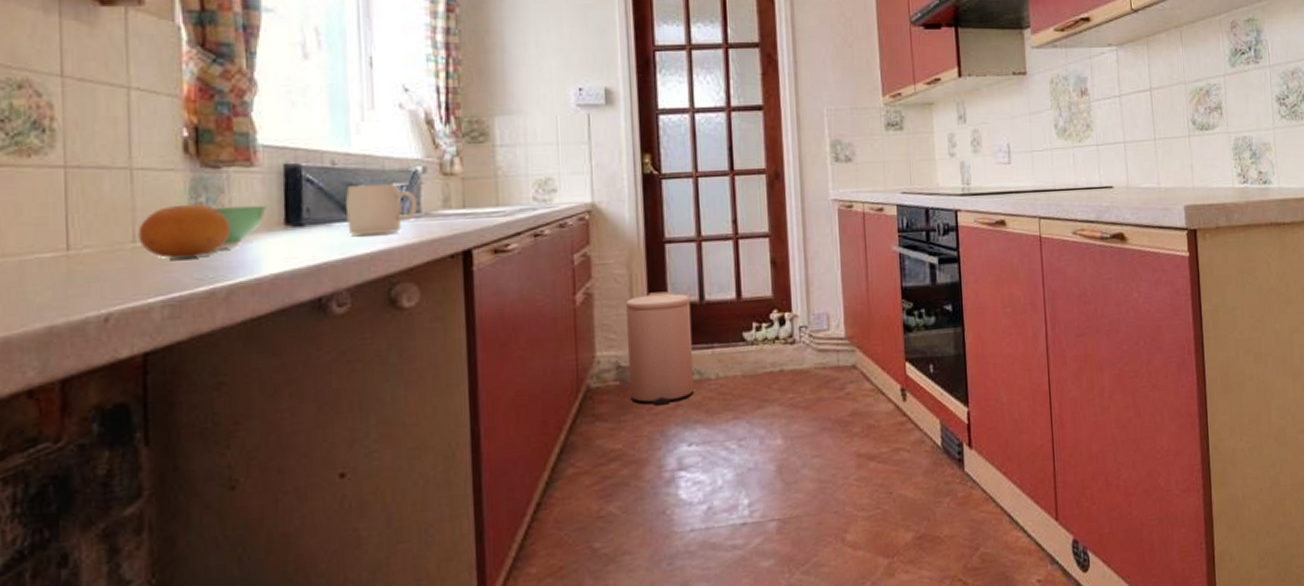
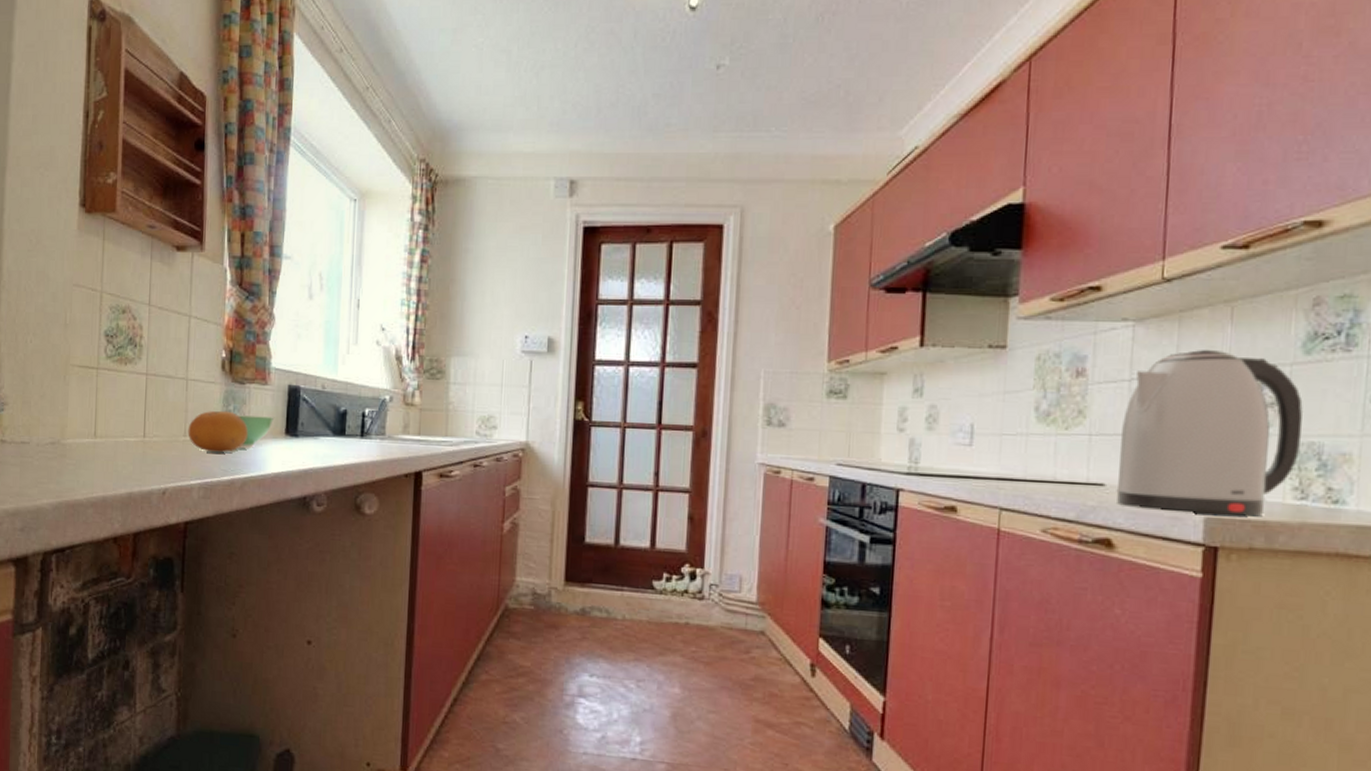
mug: present [345,184,417,235] -> none [329,407,383,450]
pedal bin: present [626,291,694,406] -> none [541,530,606,635]
kettle: none [1119,66,1238,205] -> present [1116,349,1303,517]

